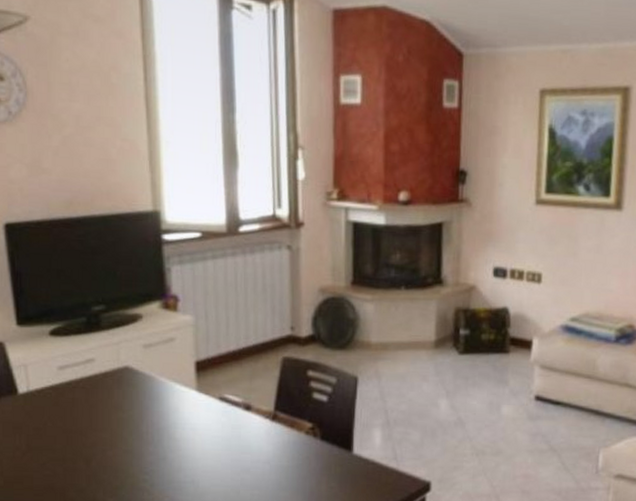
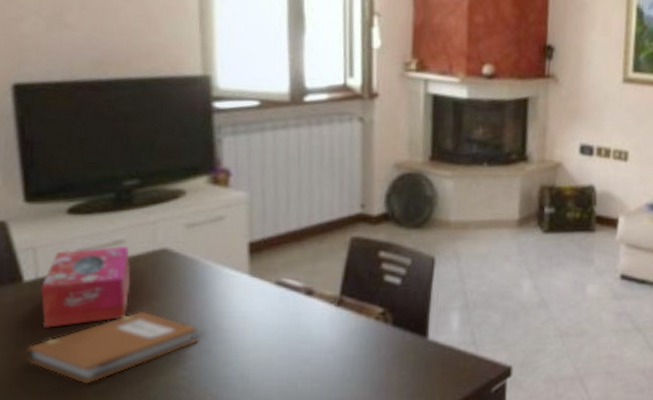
notebook: none [21,421,156,483] -> present [25,311,198,384]
tissue box: none [32,363,101,434] -> present [41,245,131,328]

